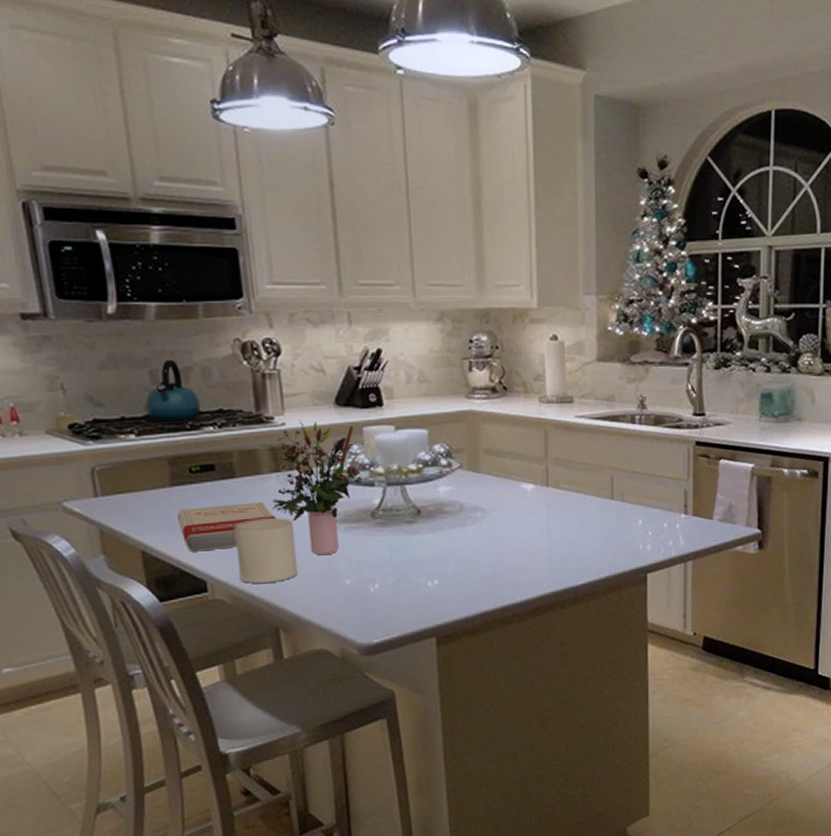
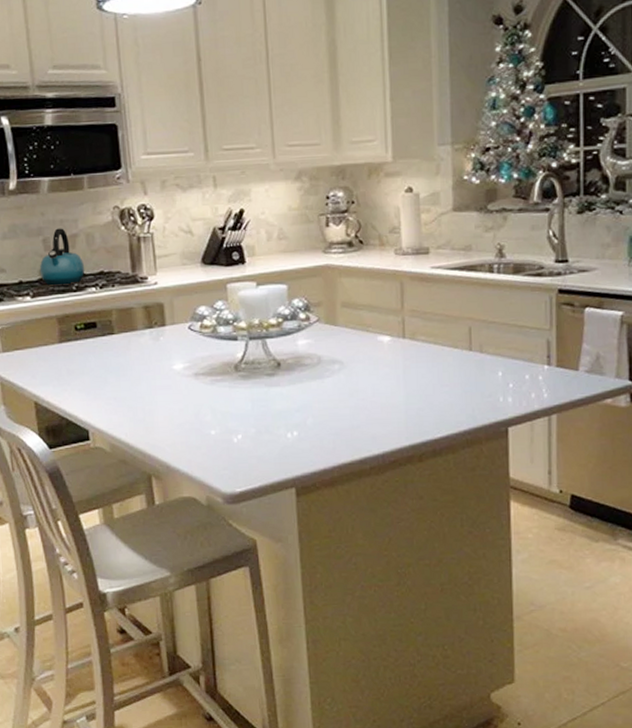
book: present [176,502,276,552] -> none [64,357,149,403]
mug: present [234,518,297,583] -> none [113,371,168,433]
bouquet: present [272,419,363,556] -> none [146,278,227,407]

